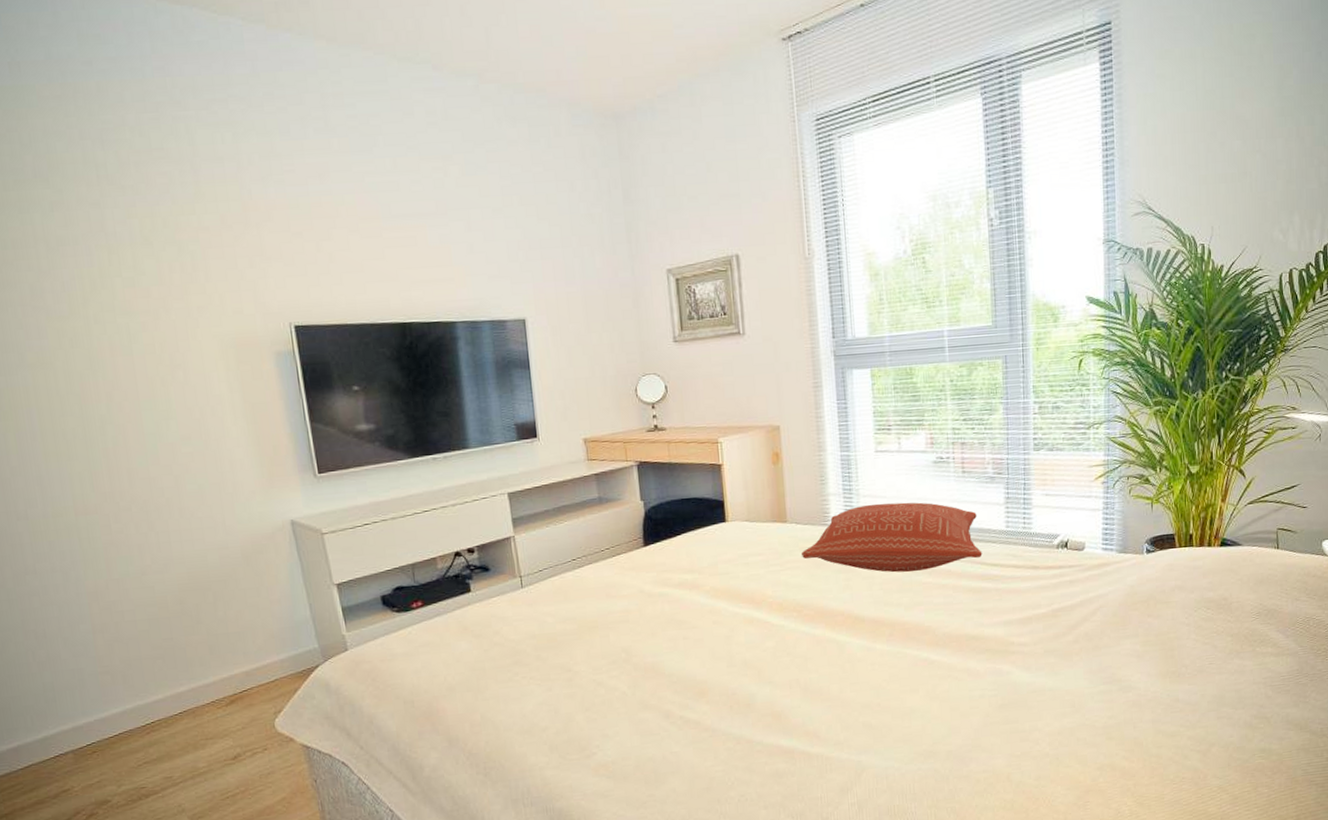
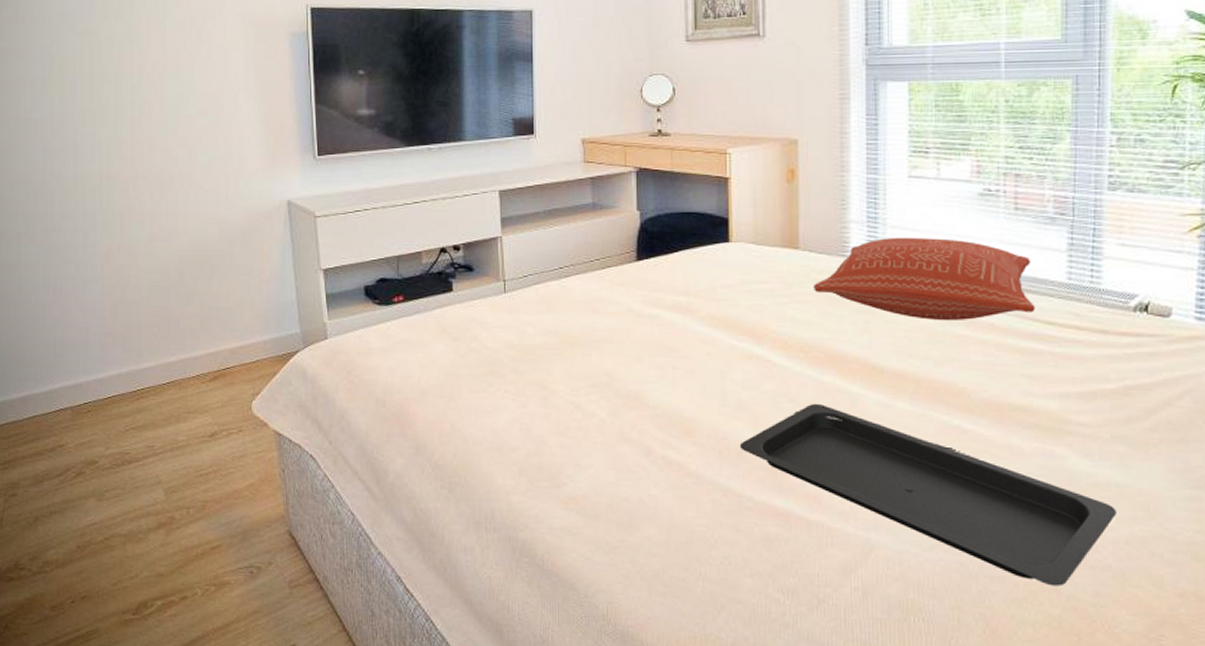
serving tray: none [747,653,1051,777] -> present [739,403,1116,586]

